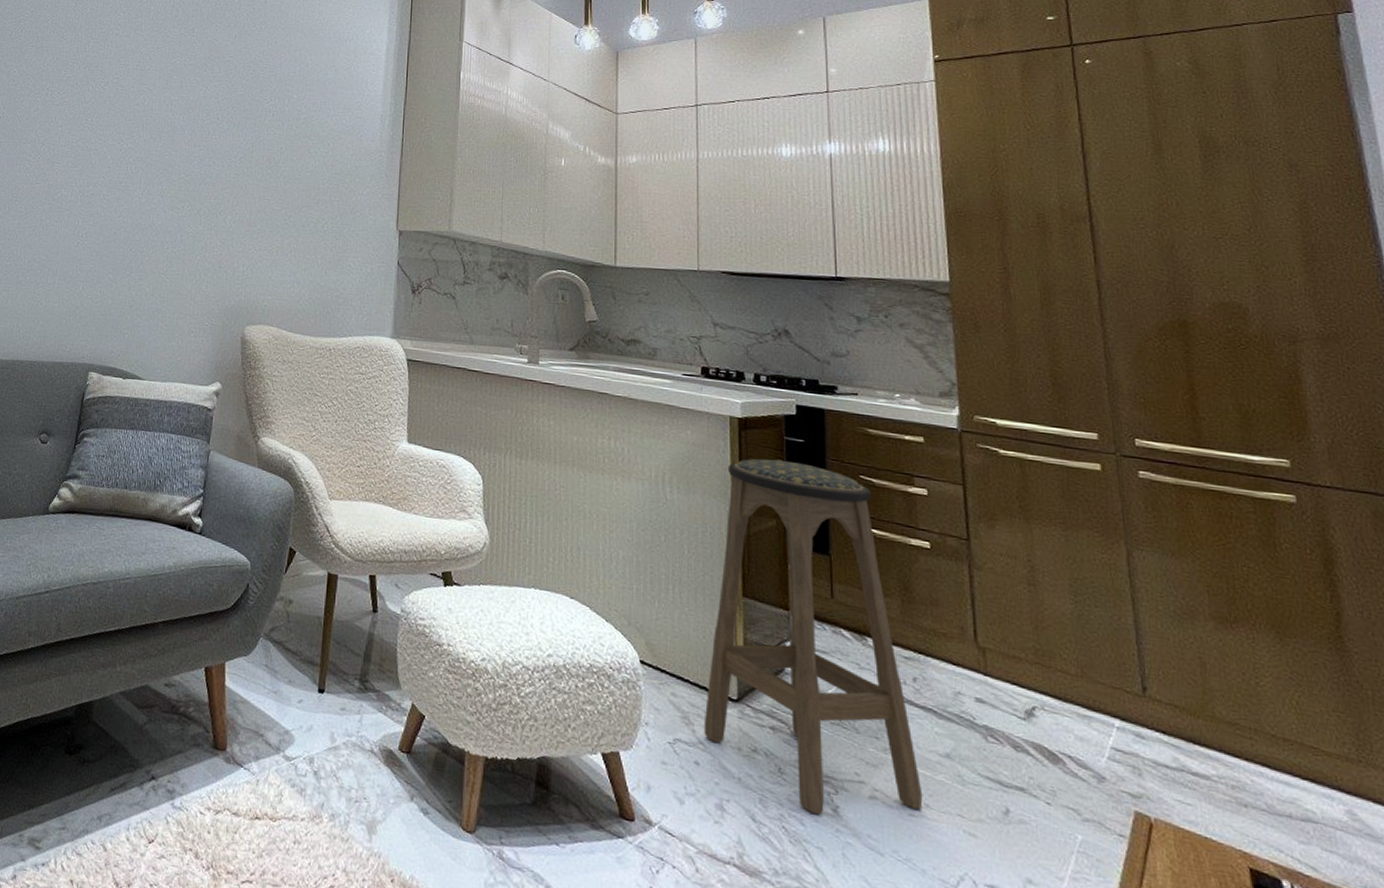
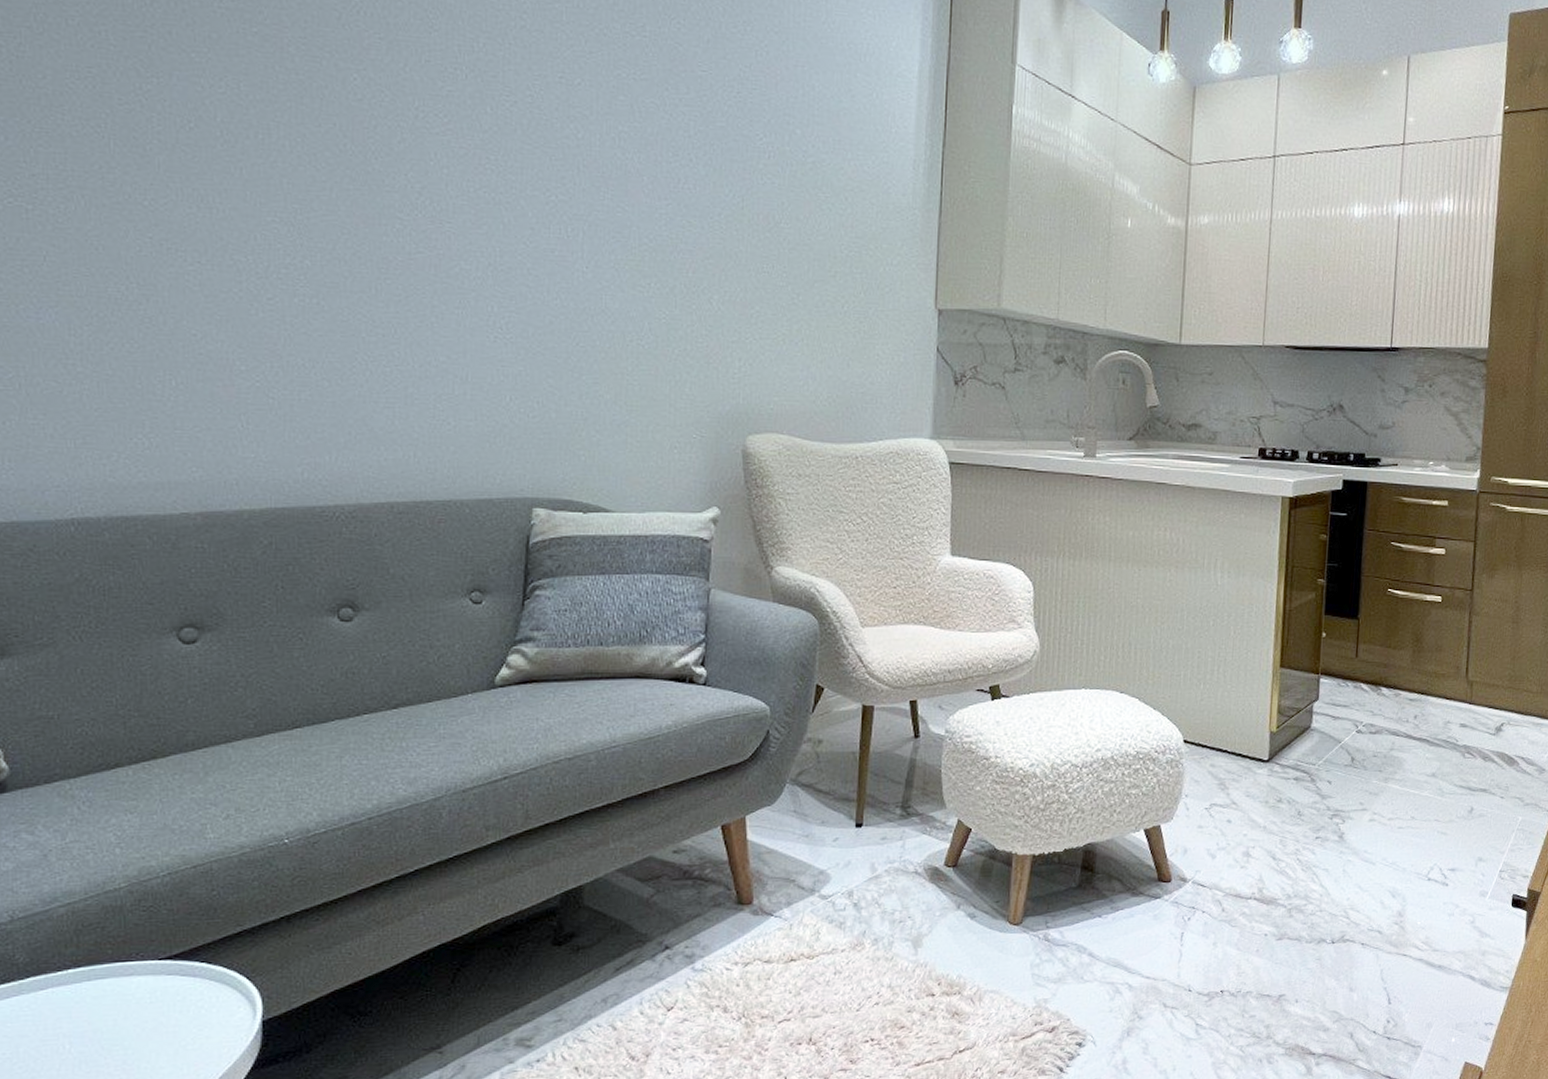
stool: present [703,458,923,815] -> none [1237,535,1411,844]

